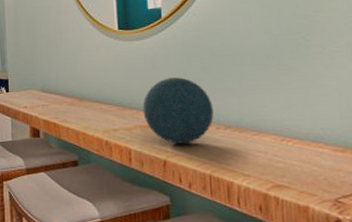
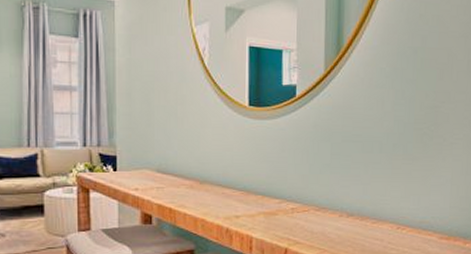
decorative orb: present [142,77,214,144] -> none [268,162,338,232]

